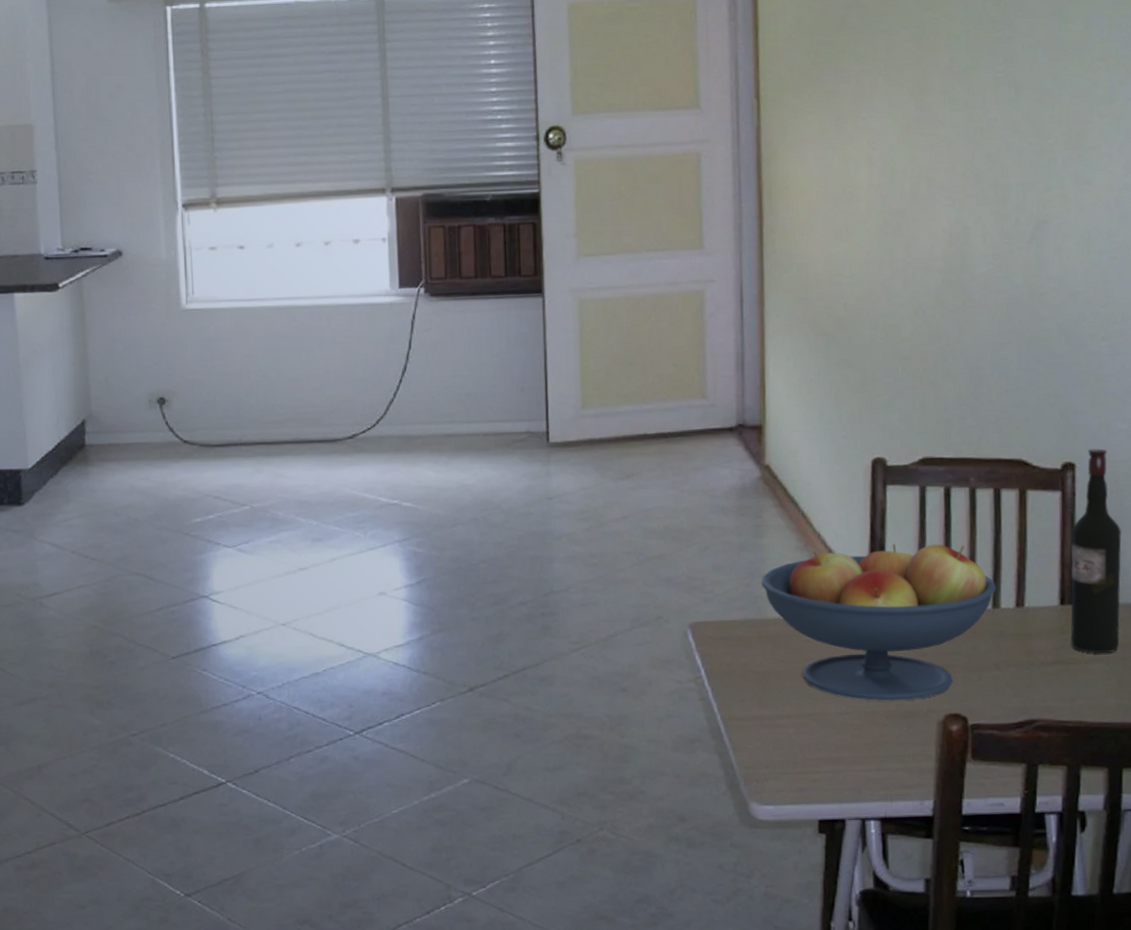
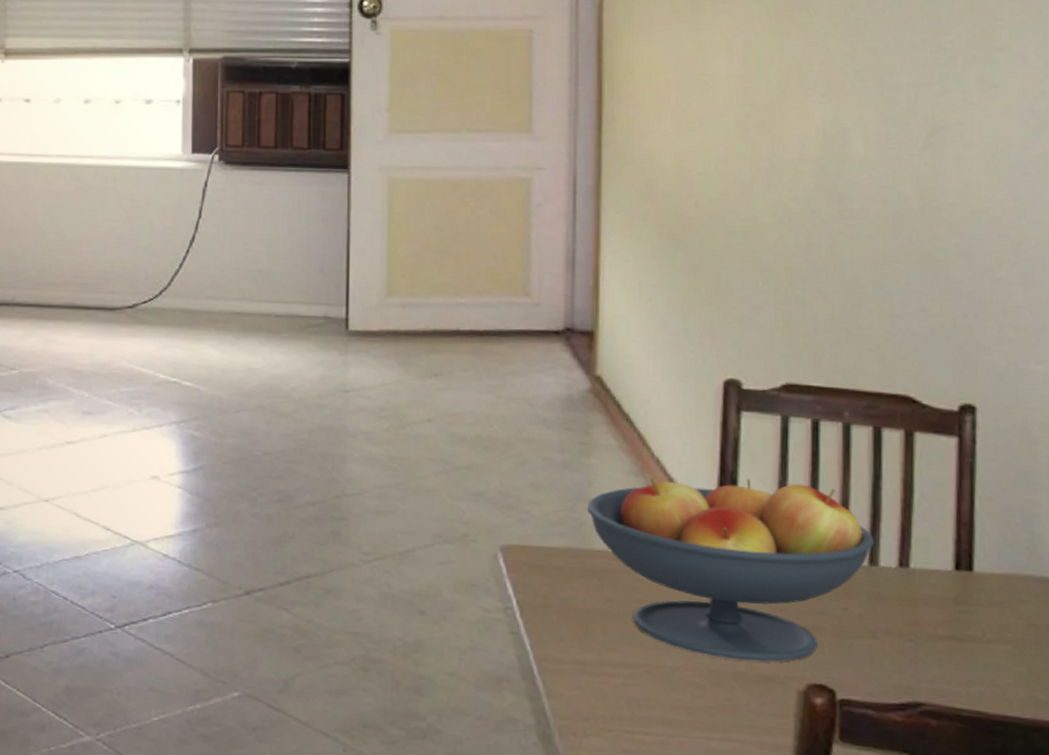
wine bottle: present [1070,448,1122,654] -> none [968,390,1036,634]

